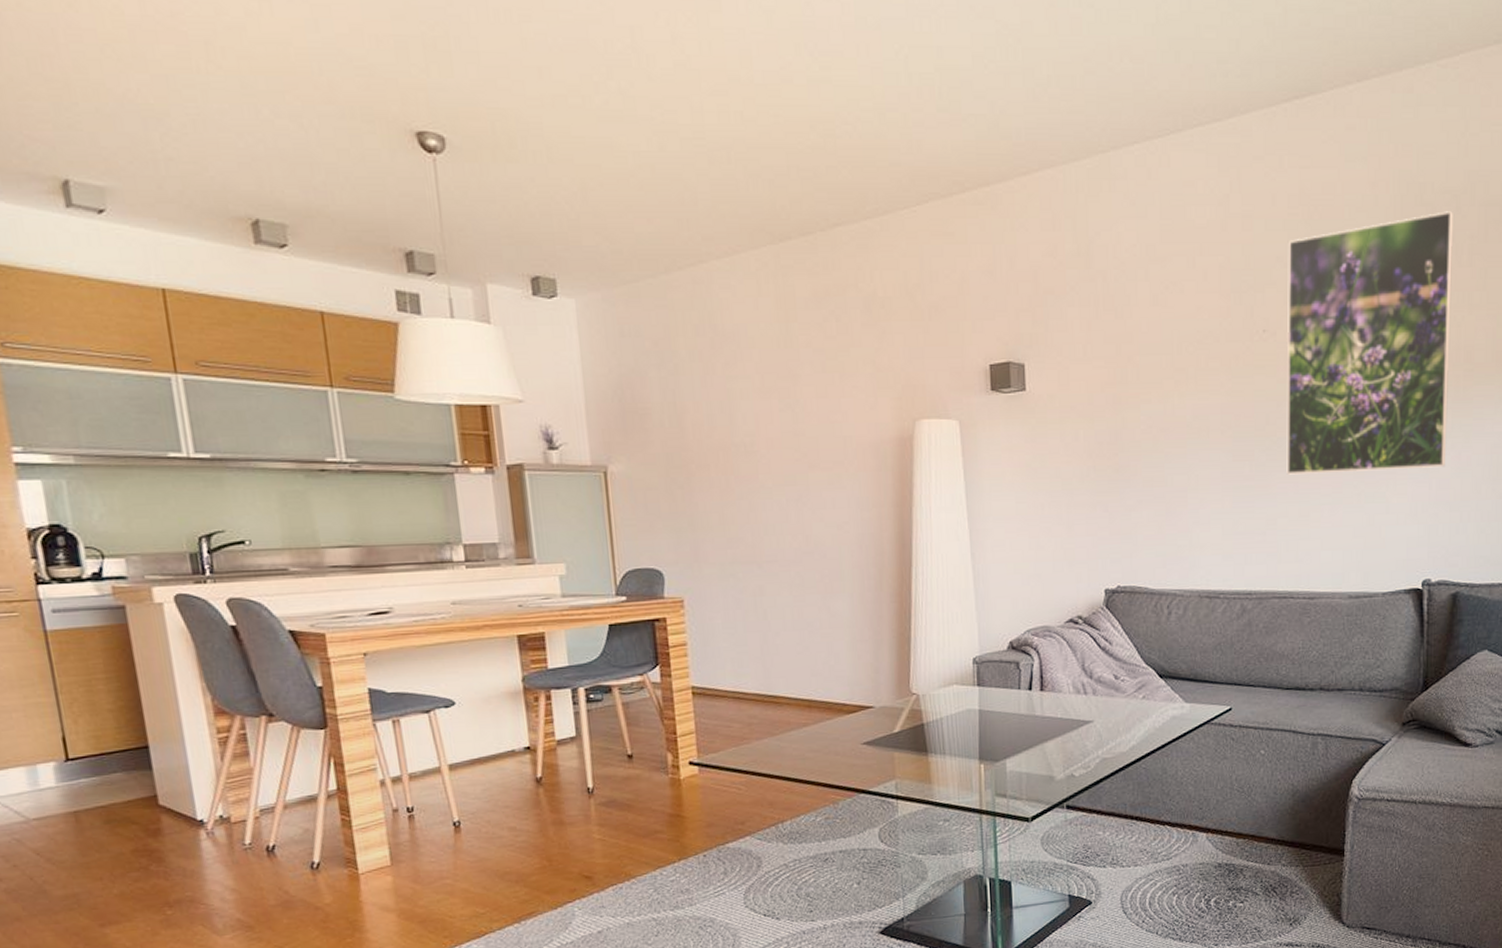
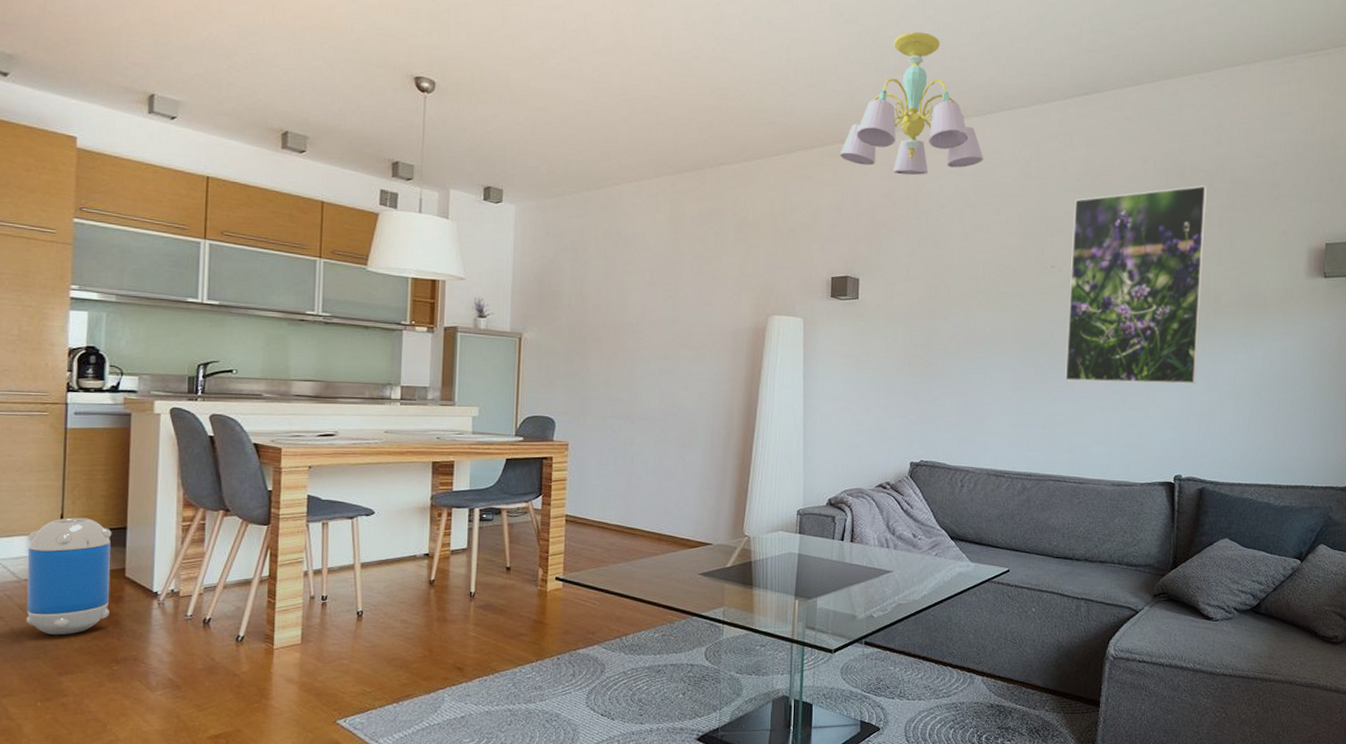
trash can: none [26,739,149,882] -> present [27,517,112,636]
chandelier: none [986,25,1171,223] -> present [839,31,984,176]

